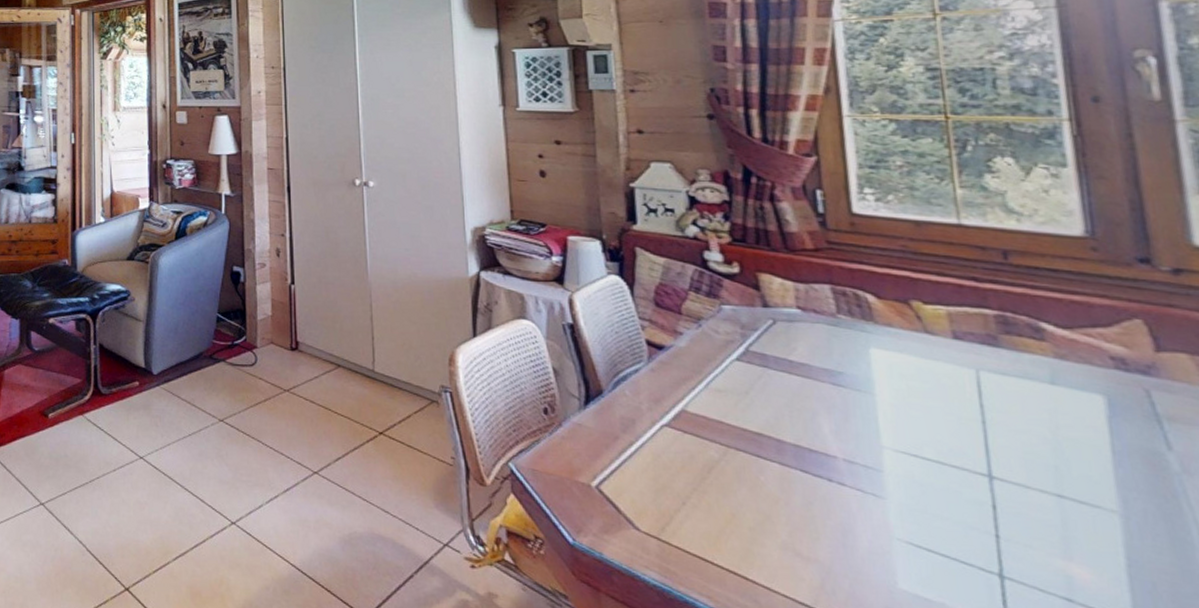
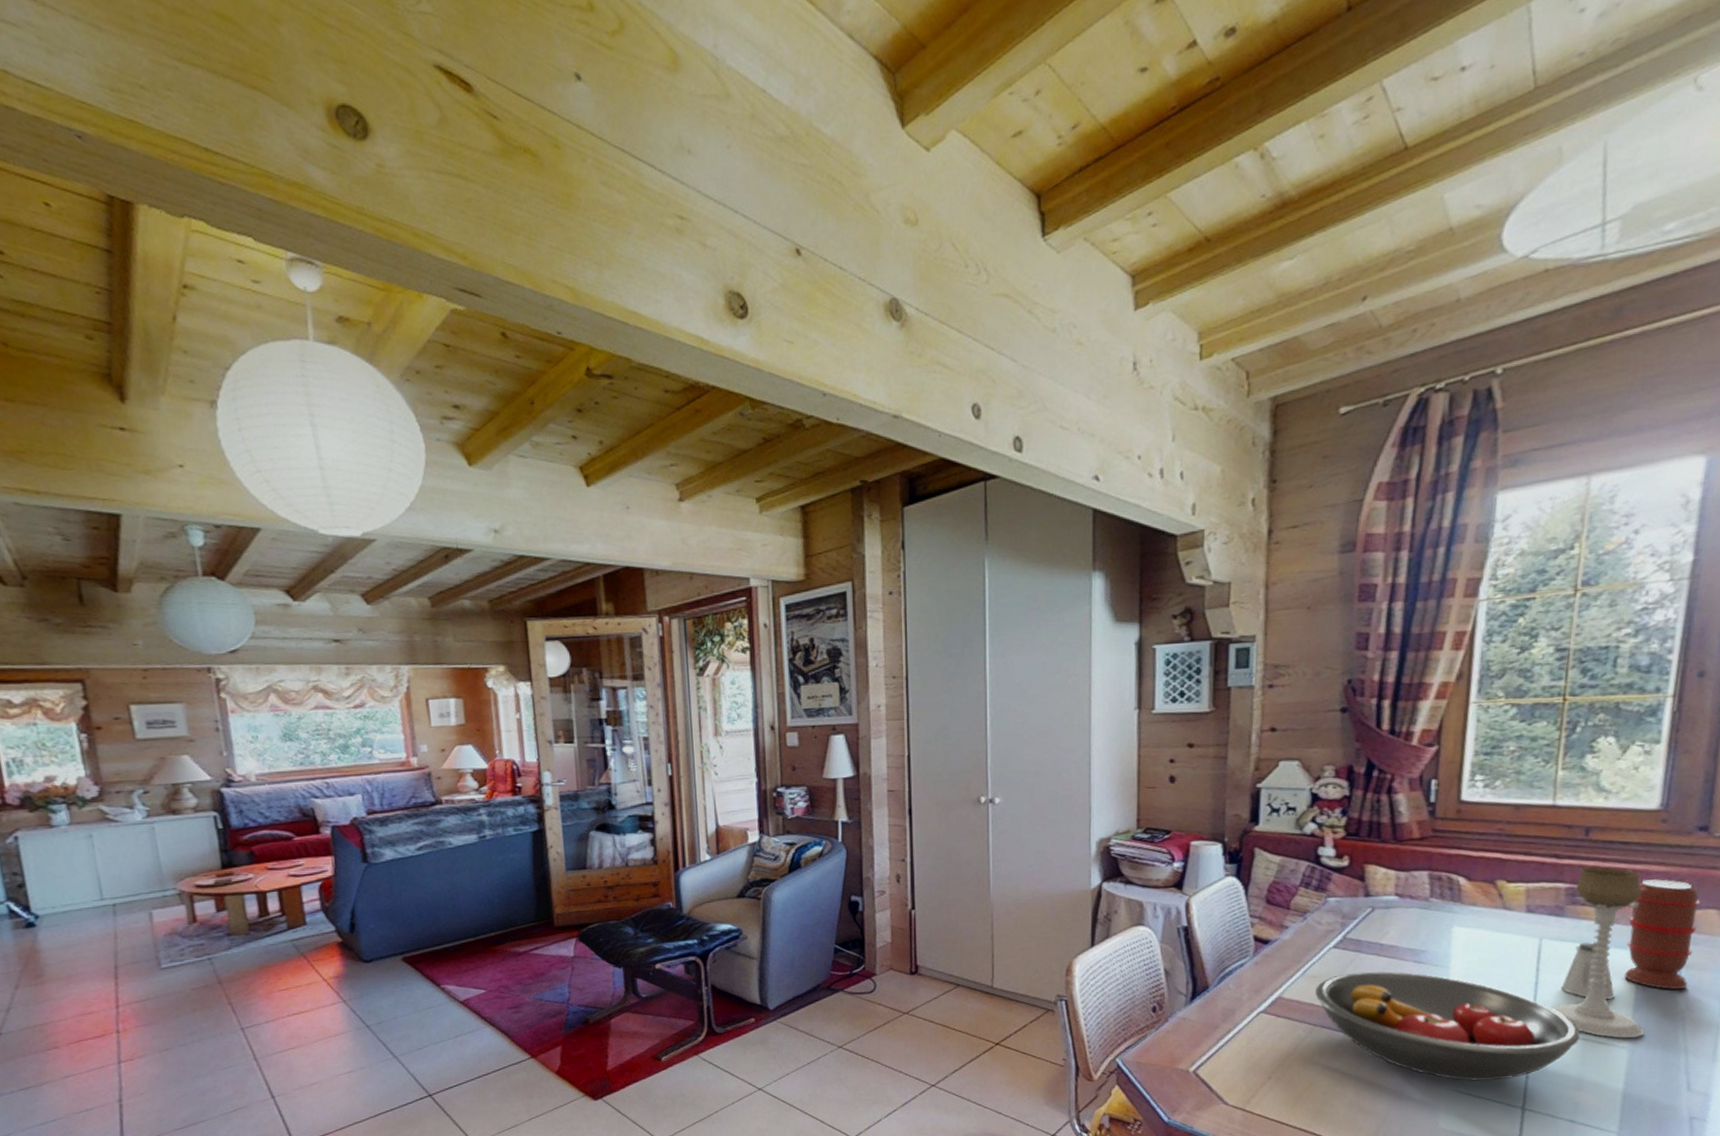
fruit bowl: none [723,390,1054,536] -> present [1315,971,1581,1081]
candle holder: none [1005,292,1135,502] -> present [1552,866,1644,1039]
saltshaker: none [1016,379,1086,450] -> present [1562,942,1615,1000]
spice grinder: none [1080,313,1175,445] -> present [1625,879,1701,990]

